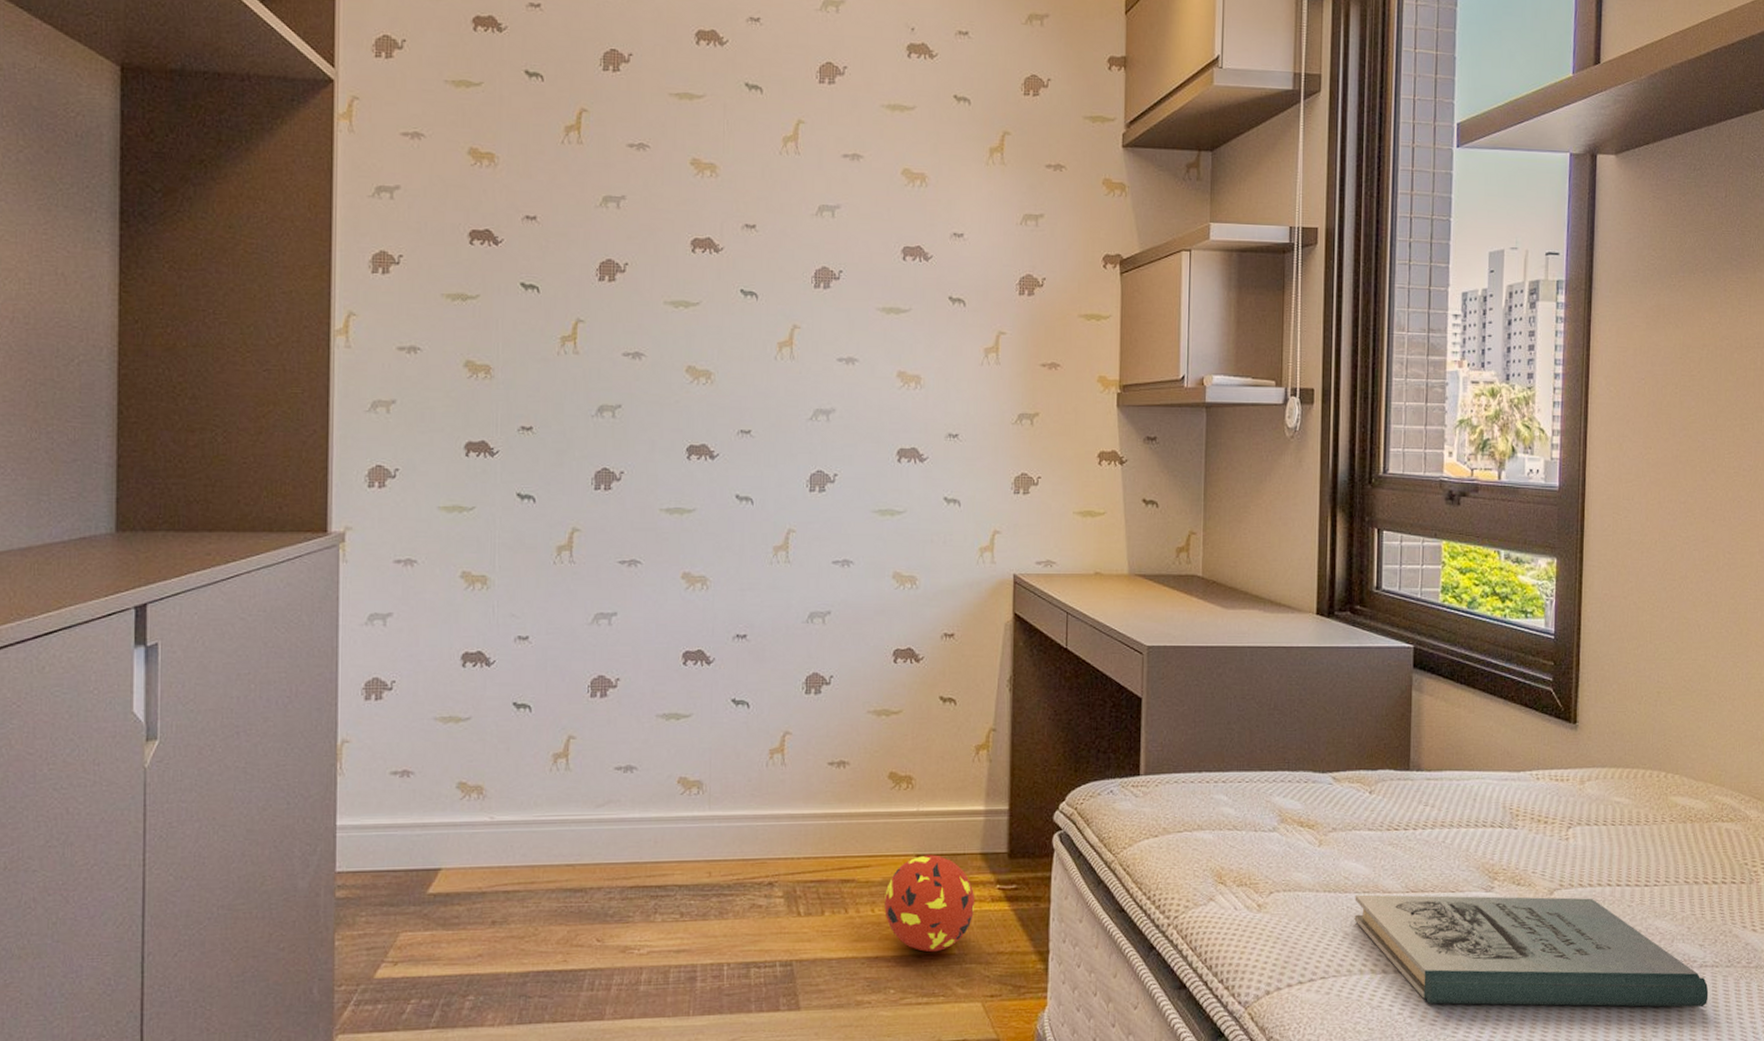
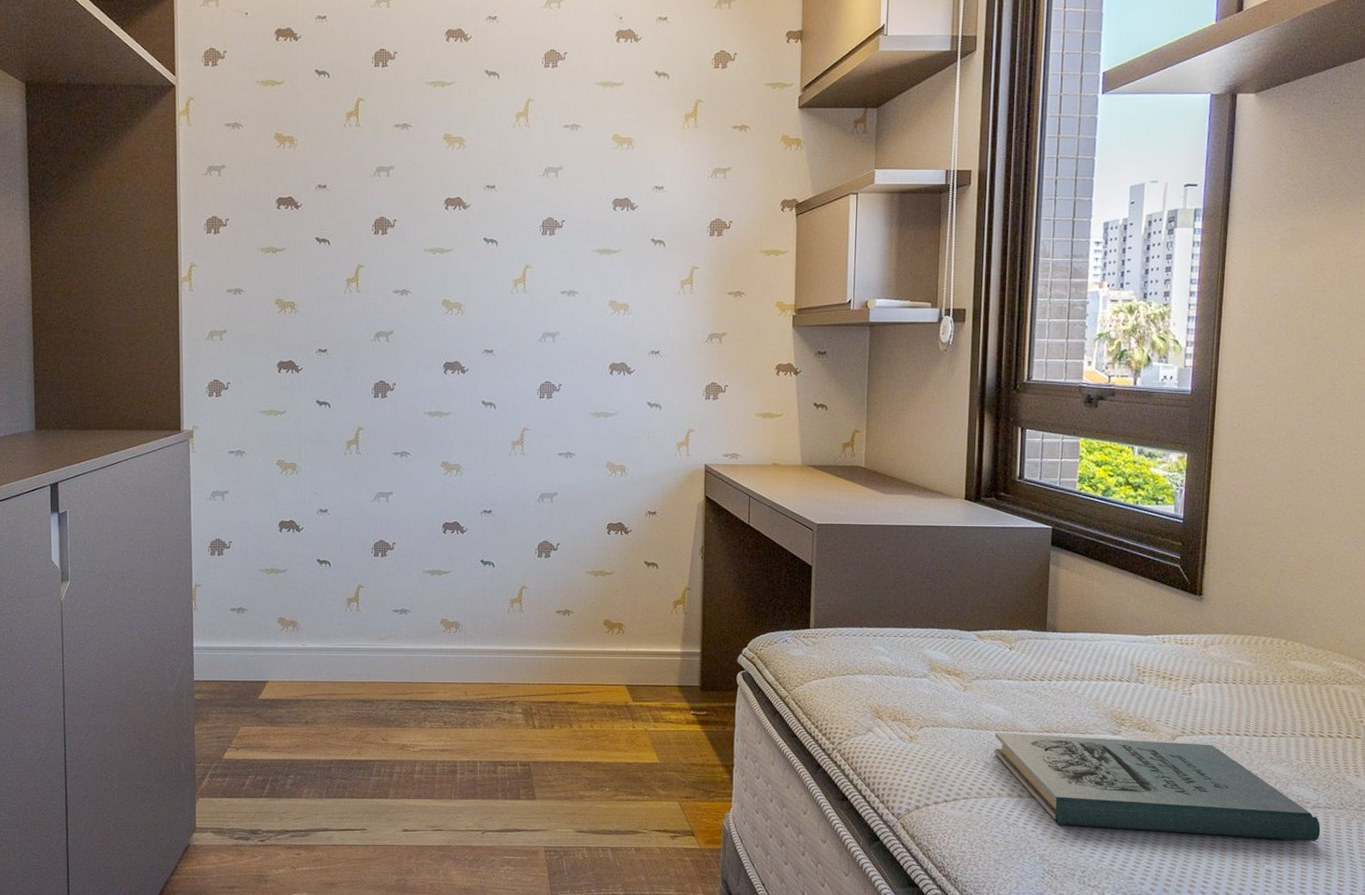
ball: present [884,854,975,953] -> none [601,685,674,761]

